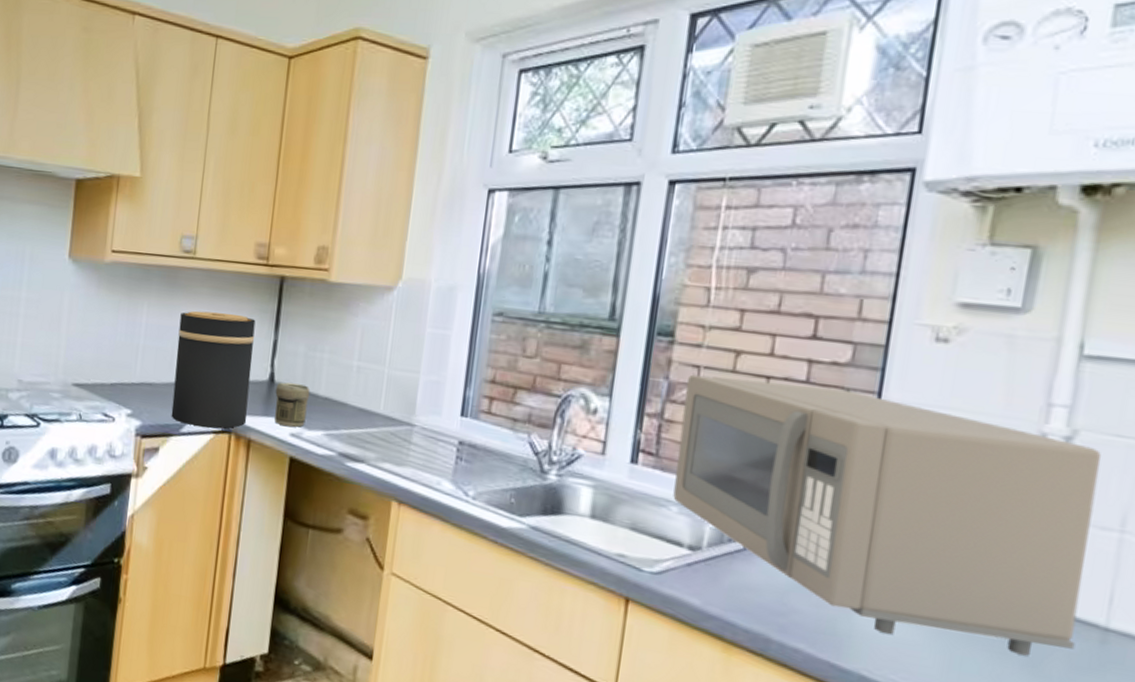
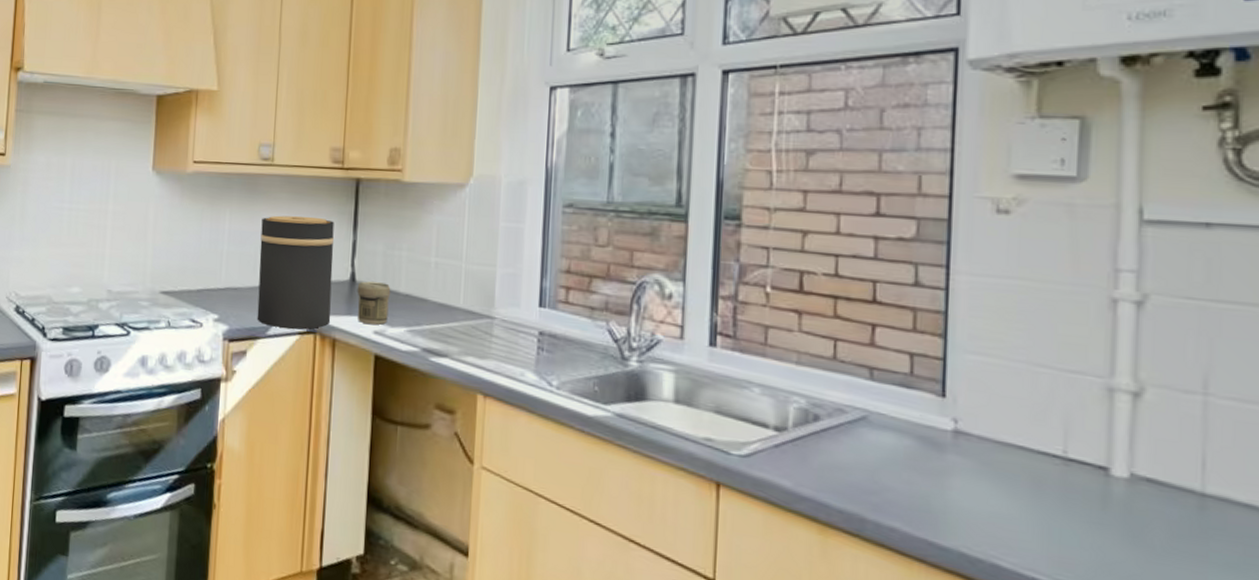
microwave: present [673,374,1102,656] -> none [754,256,1175,526]

